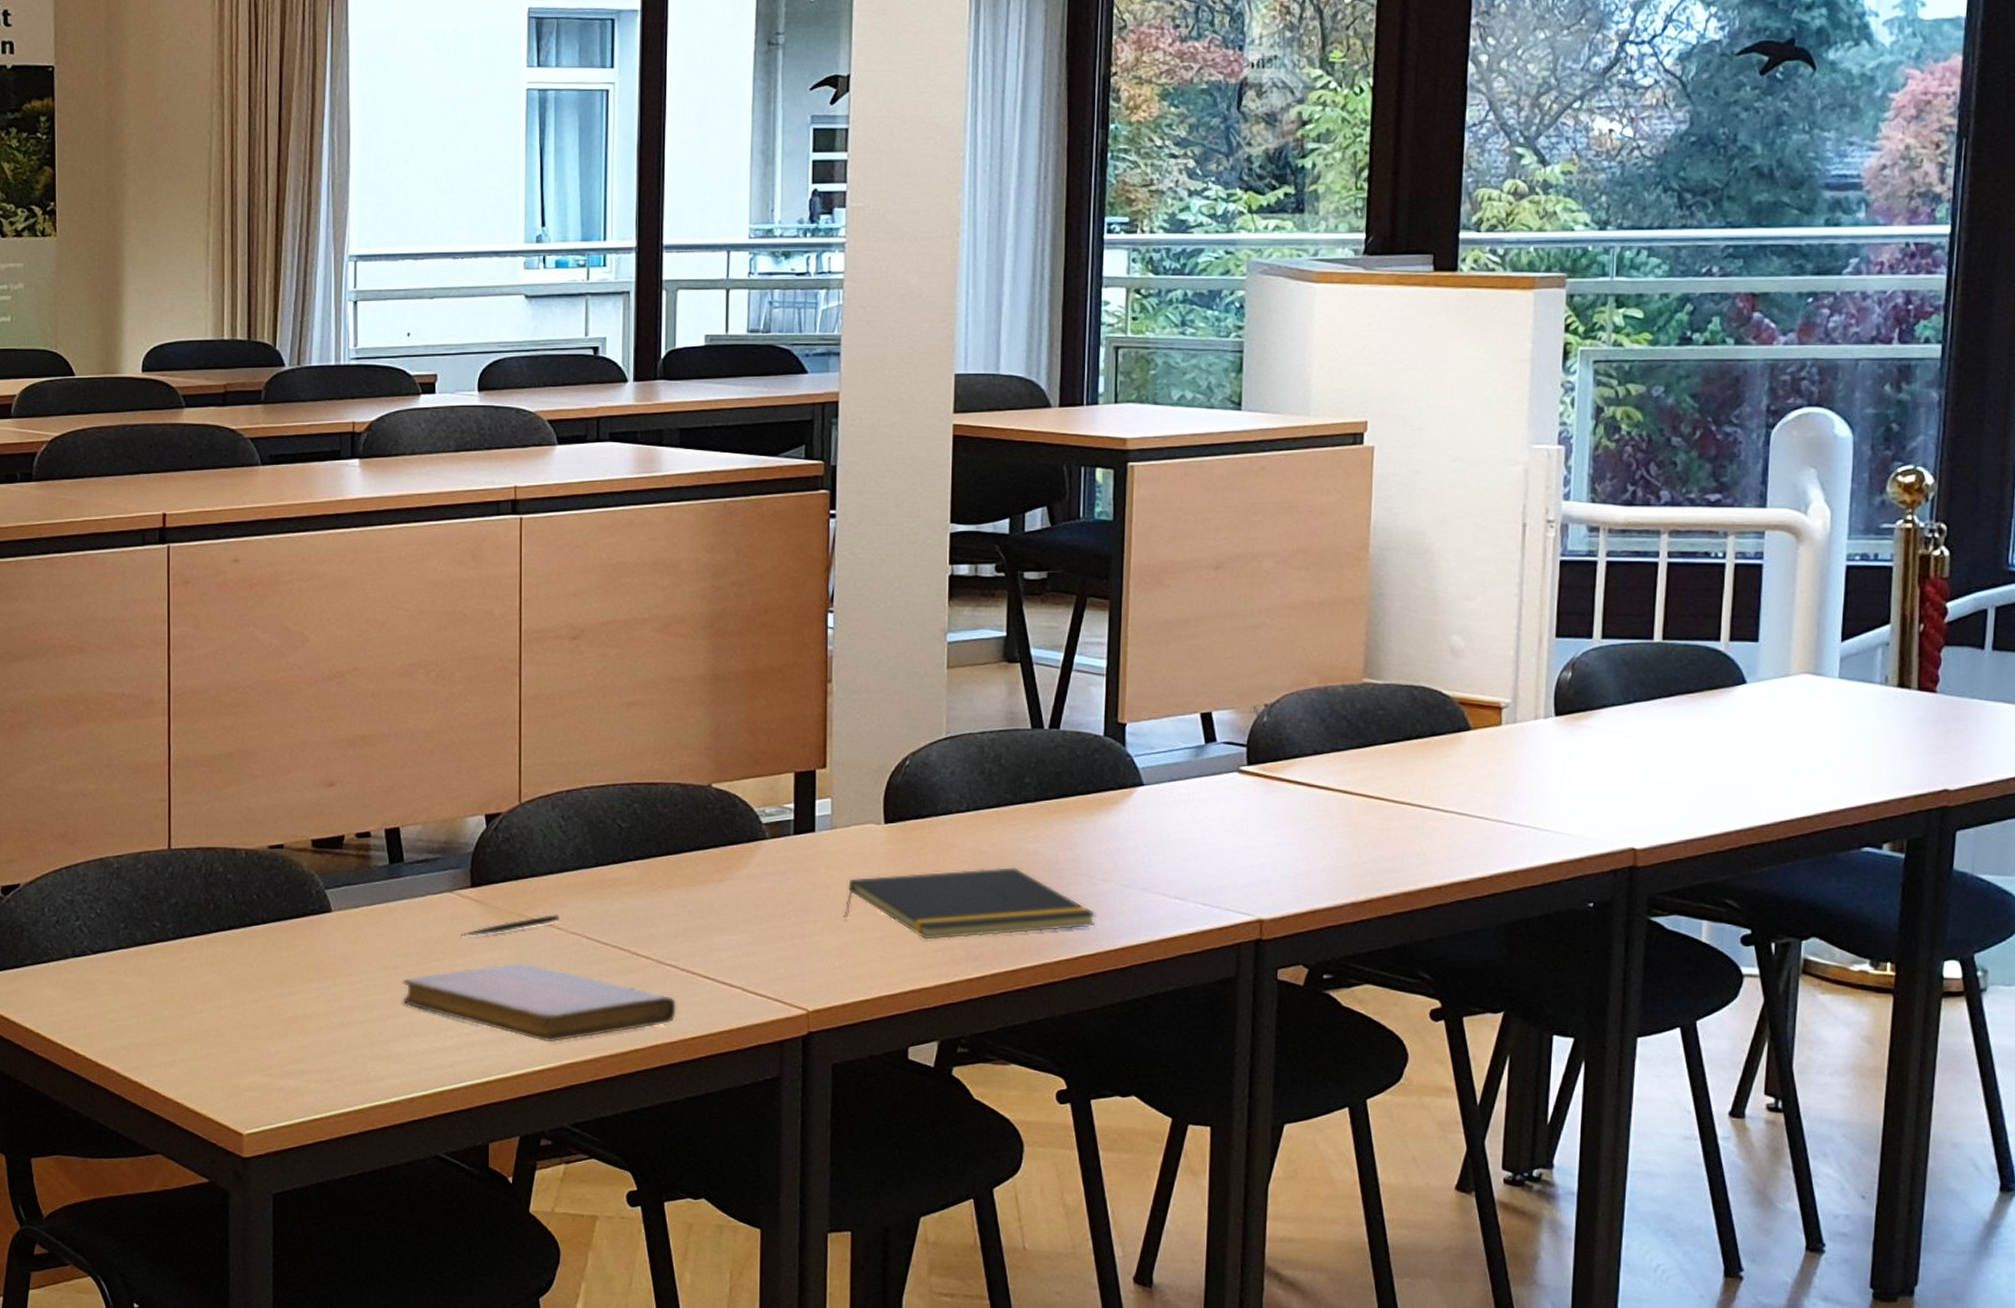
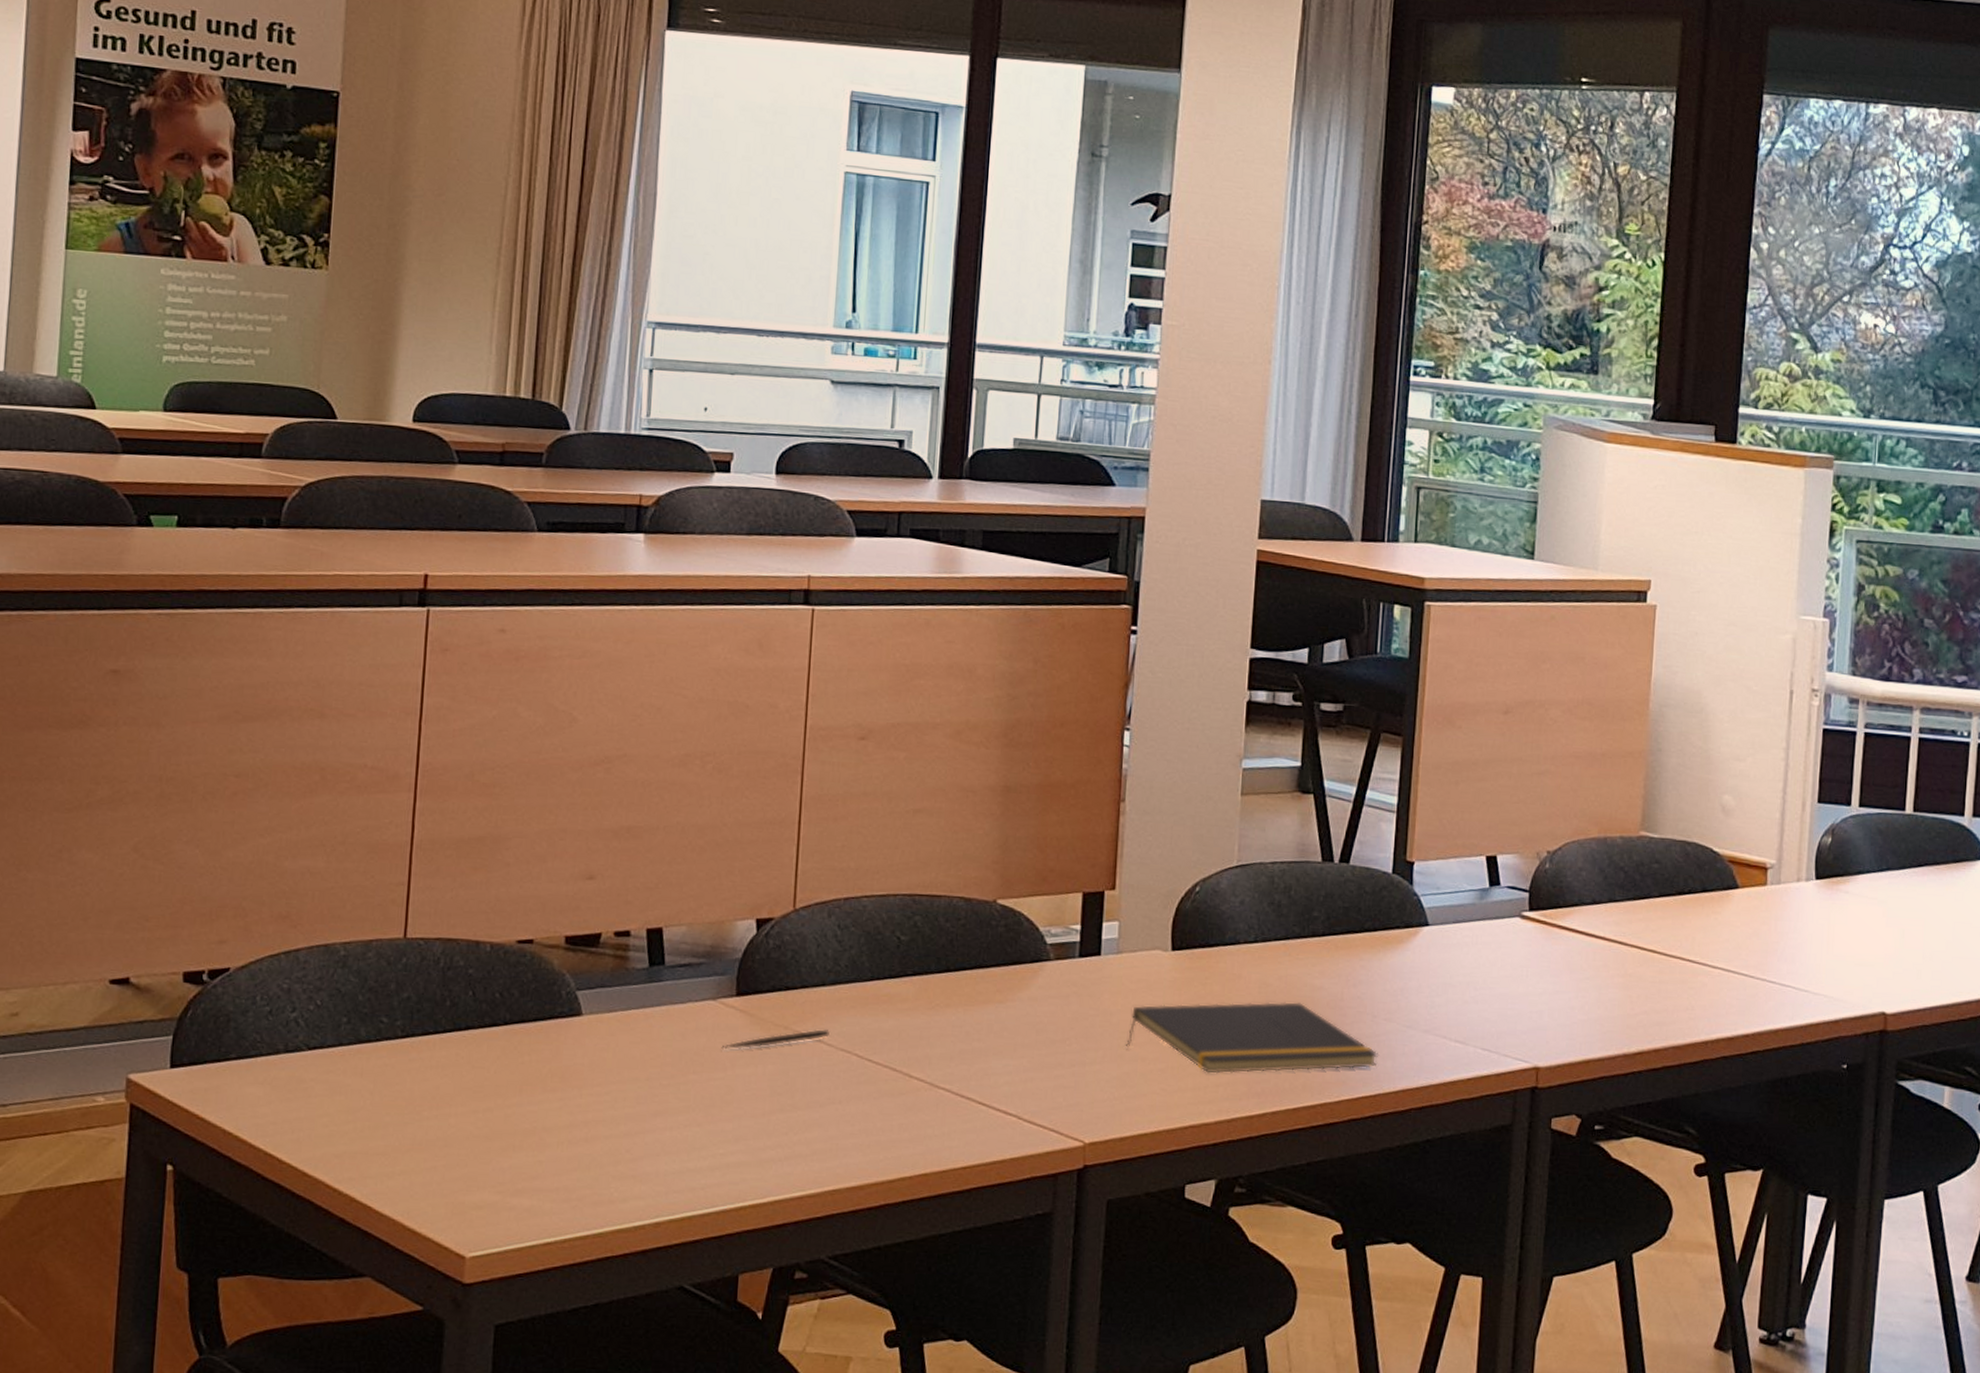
notebook: present [402,963,676,1043] -> none [654,1079,948,1167]

